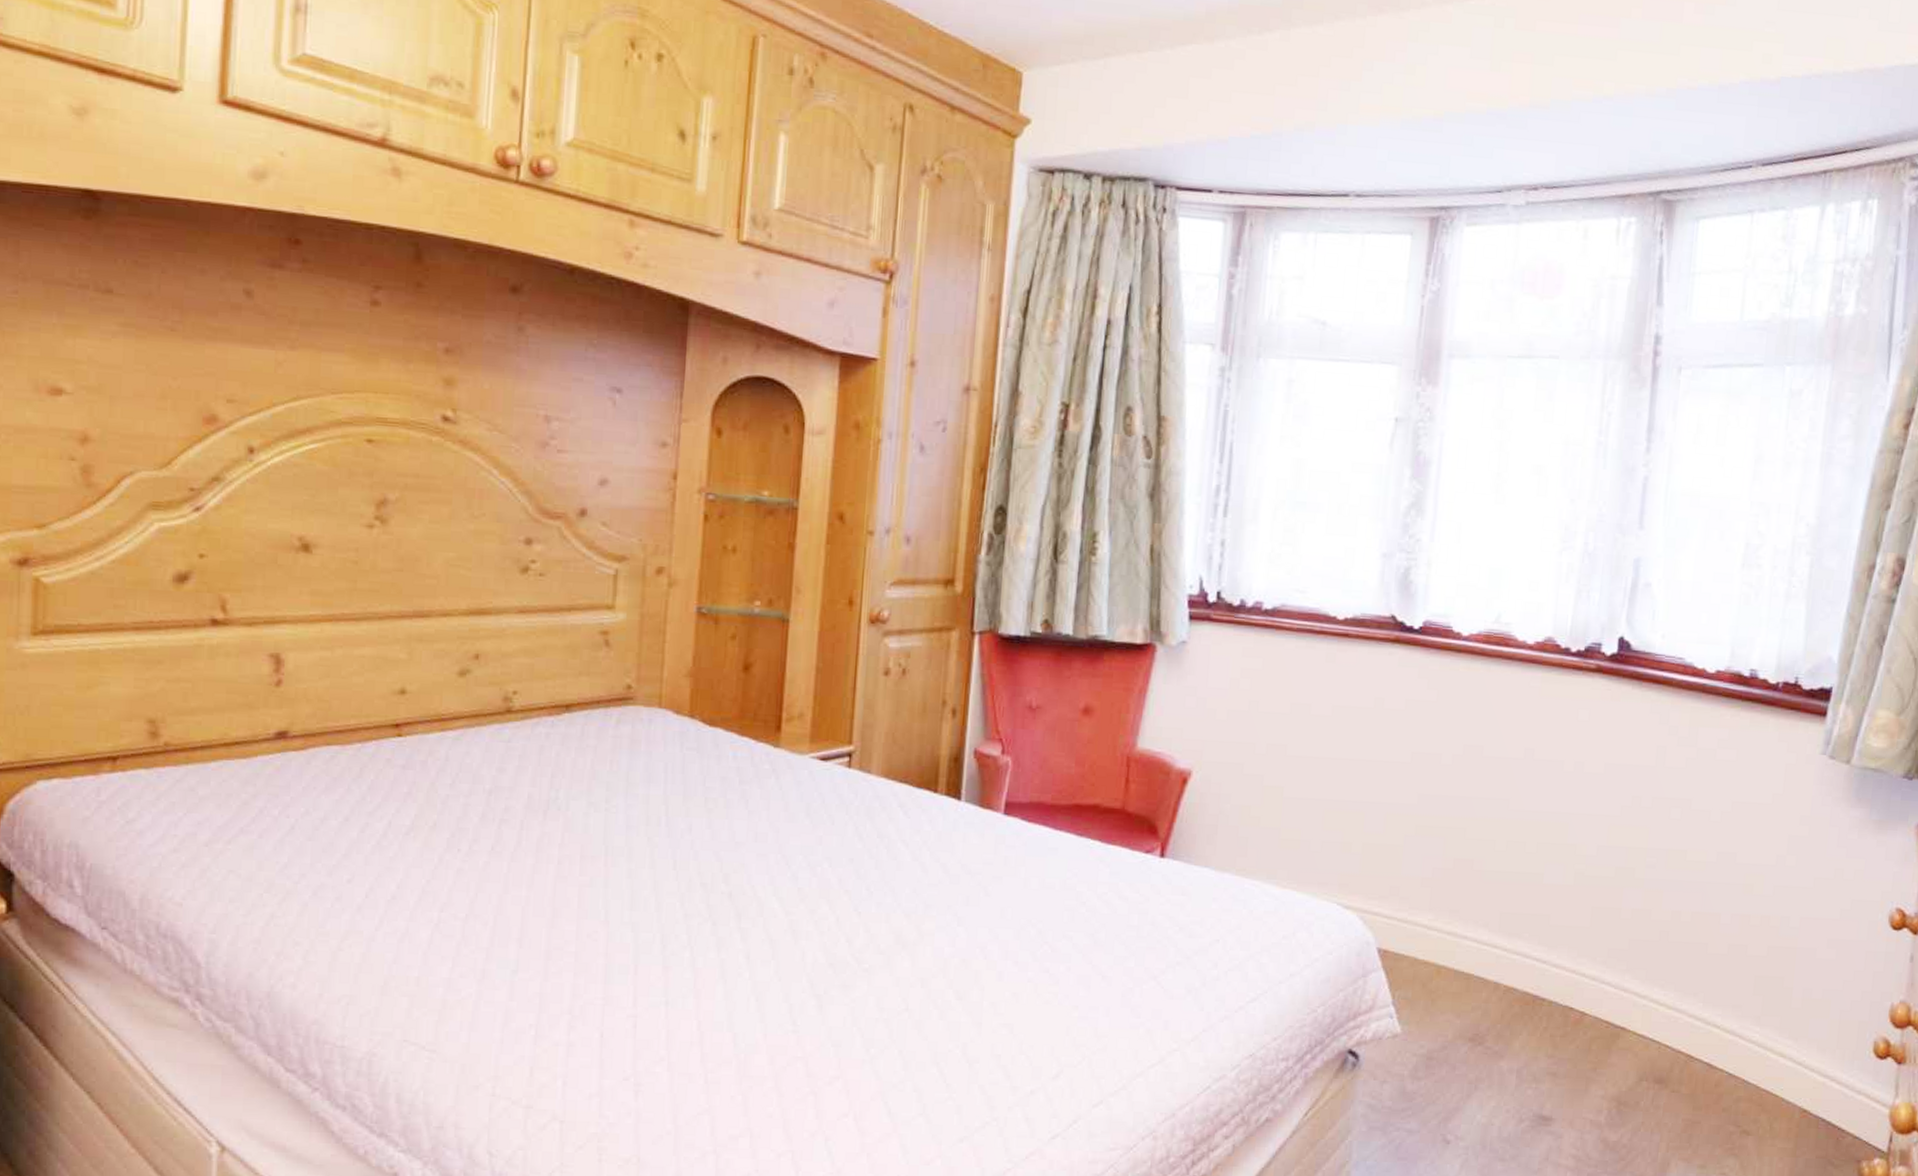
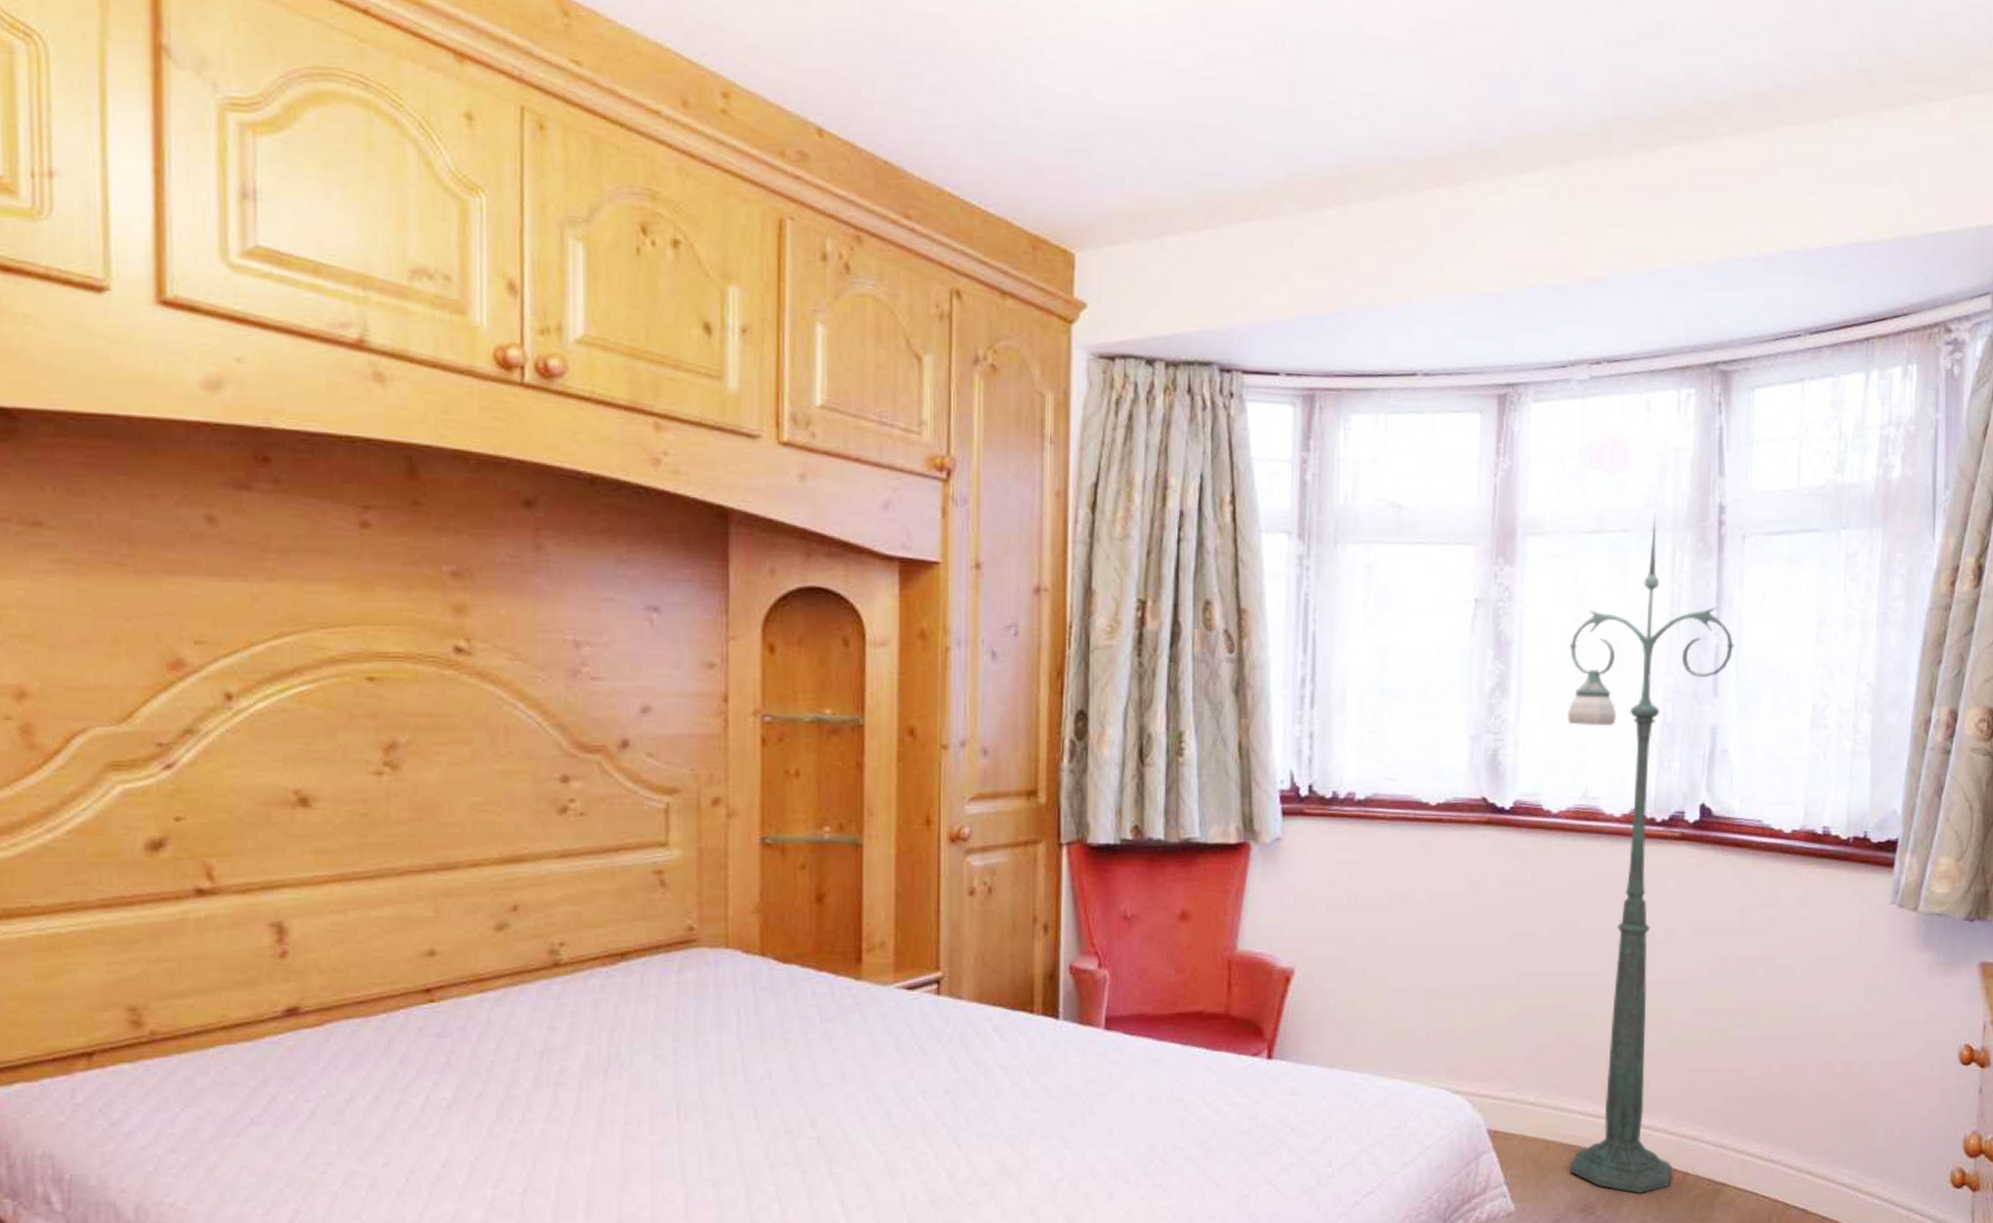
floor lamp: none [1461,343,1664,1030] -> present [1567,515,1734,1194]

